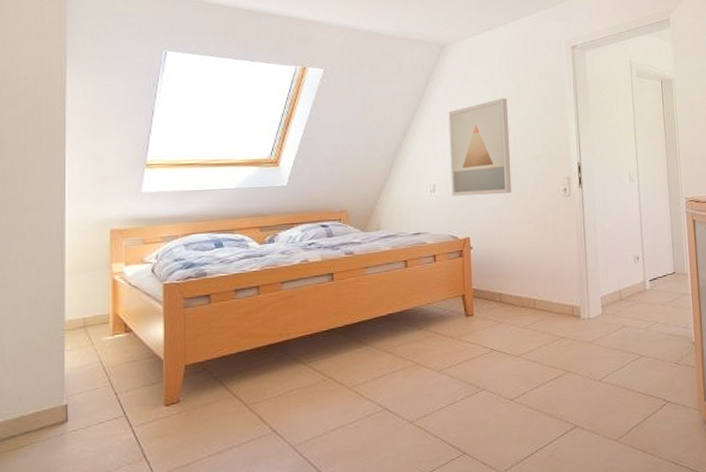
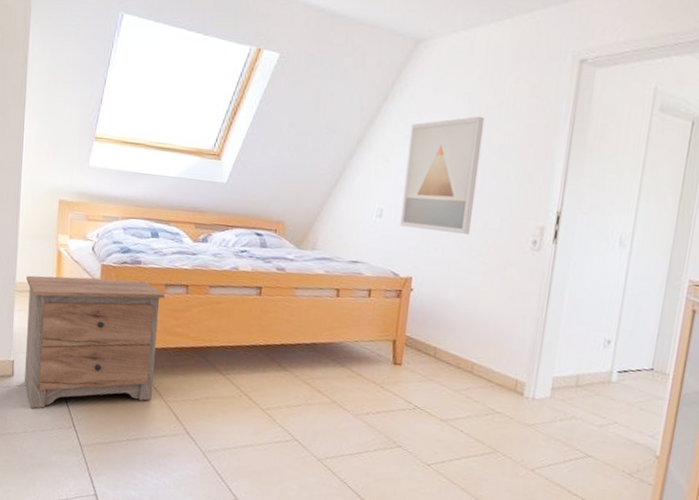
nightstand: none [77,291,236,452] -> present [24,275,166,409]

